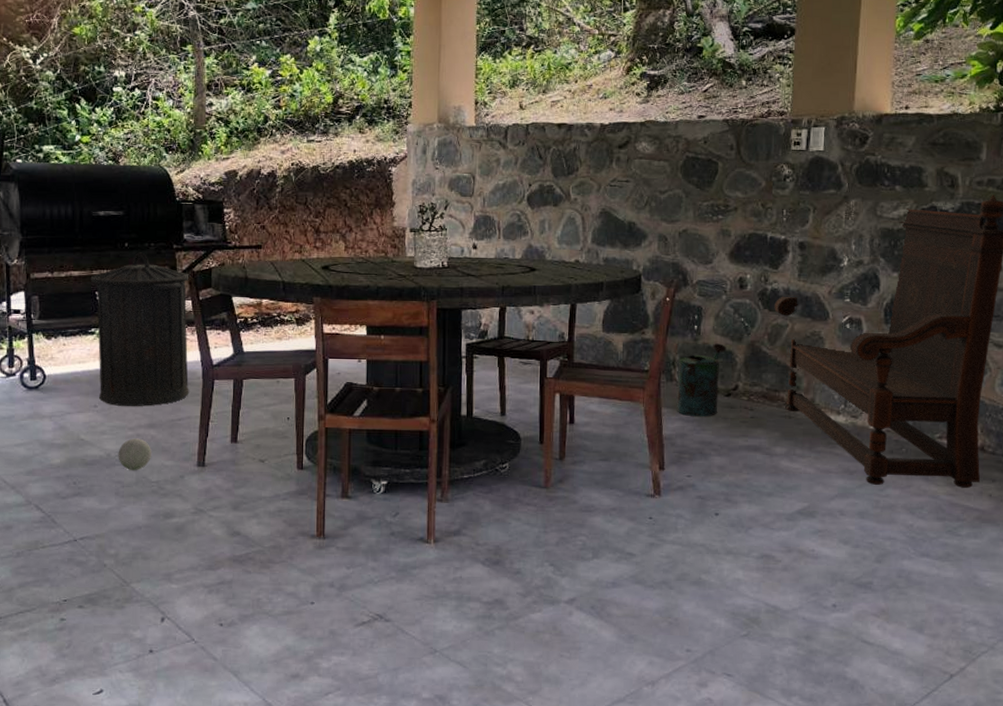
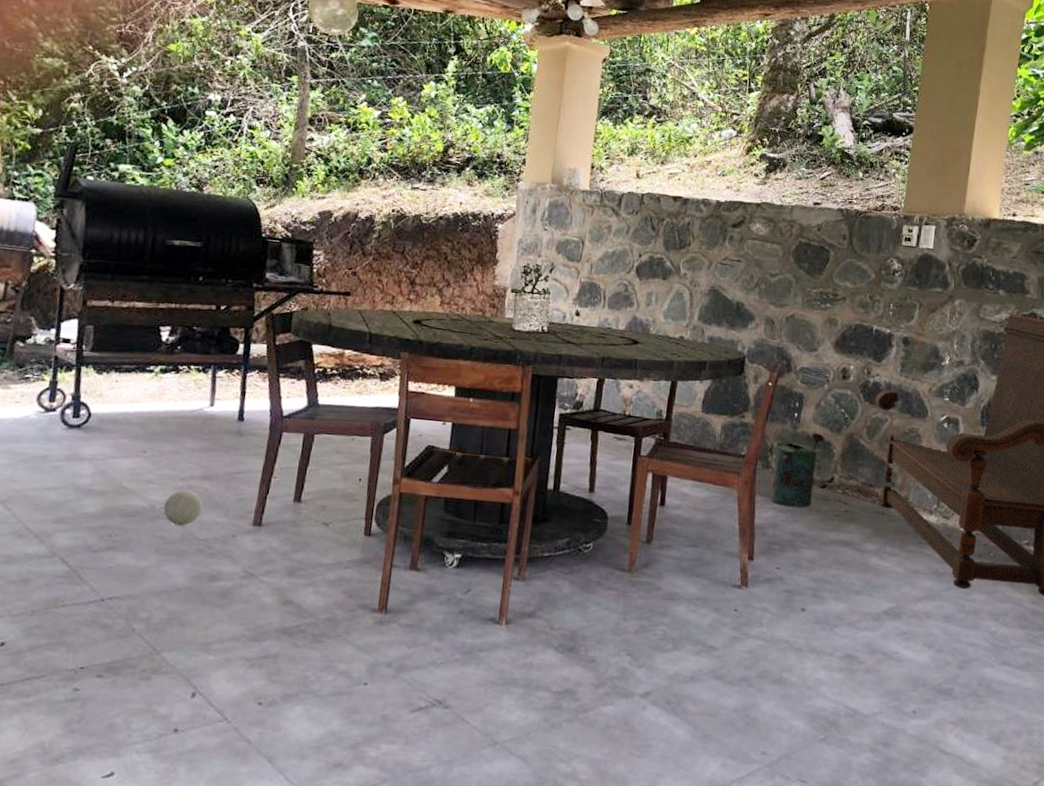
trash can: present [90,252,191,406] -> none [150,288,269,456]

